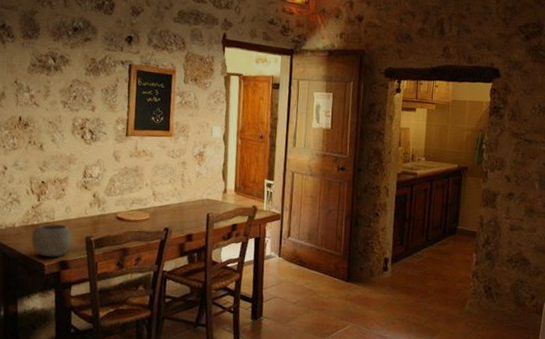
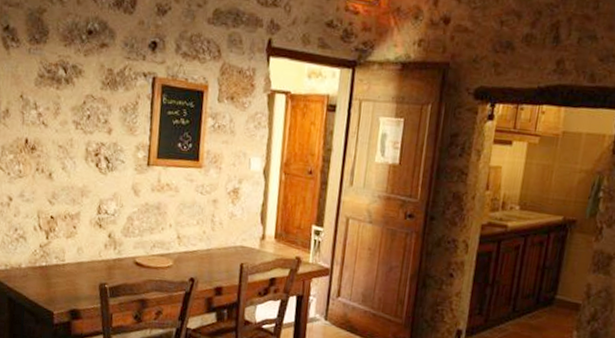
bowl: present [31,223,72,257] -> none [39,266,85,305]

